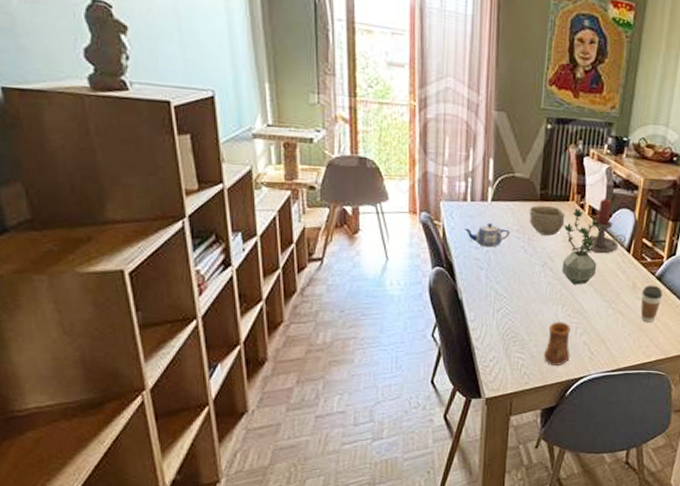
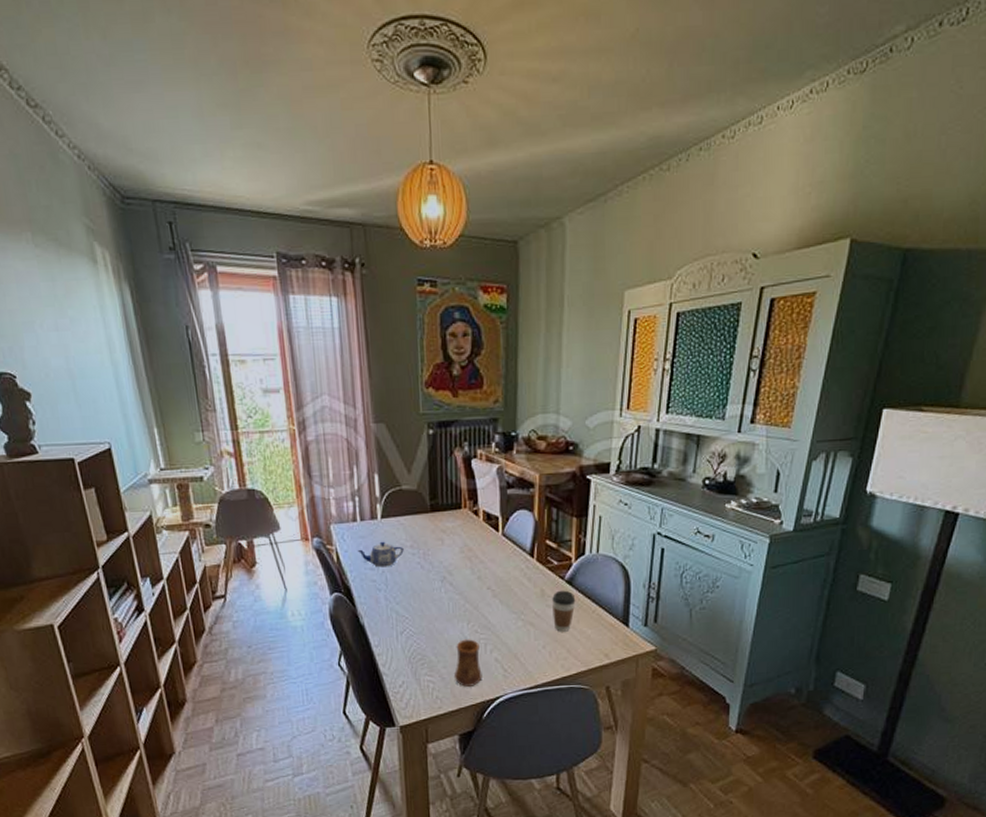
bowl: present [529,205,565,236] -> none [420,516,460,548]
potted plant: present [561,208,602,285] -> none [459,516,500,598]
candle holder: present [582,199,626,254] -> none [480,501,528,562]

